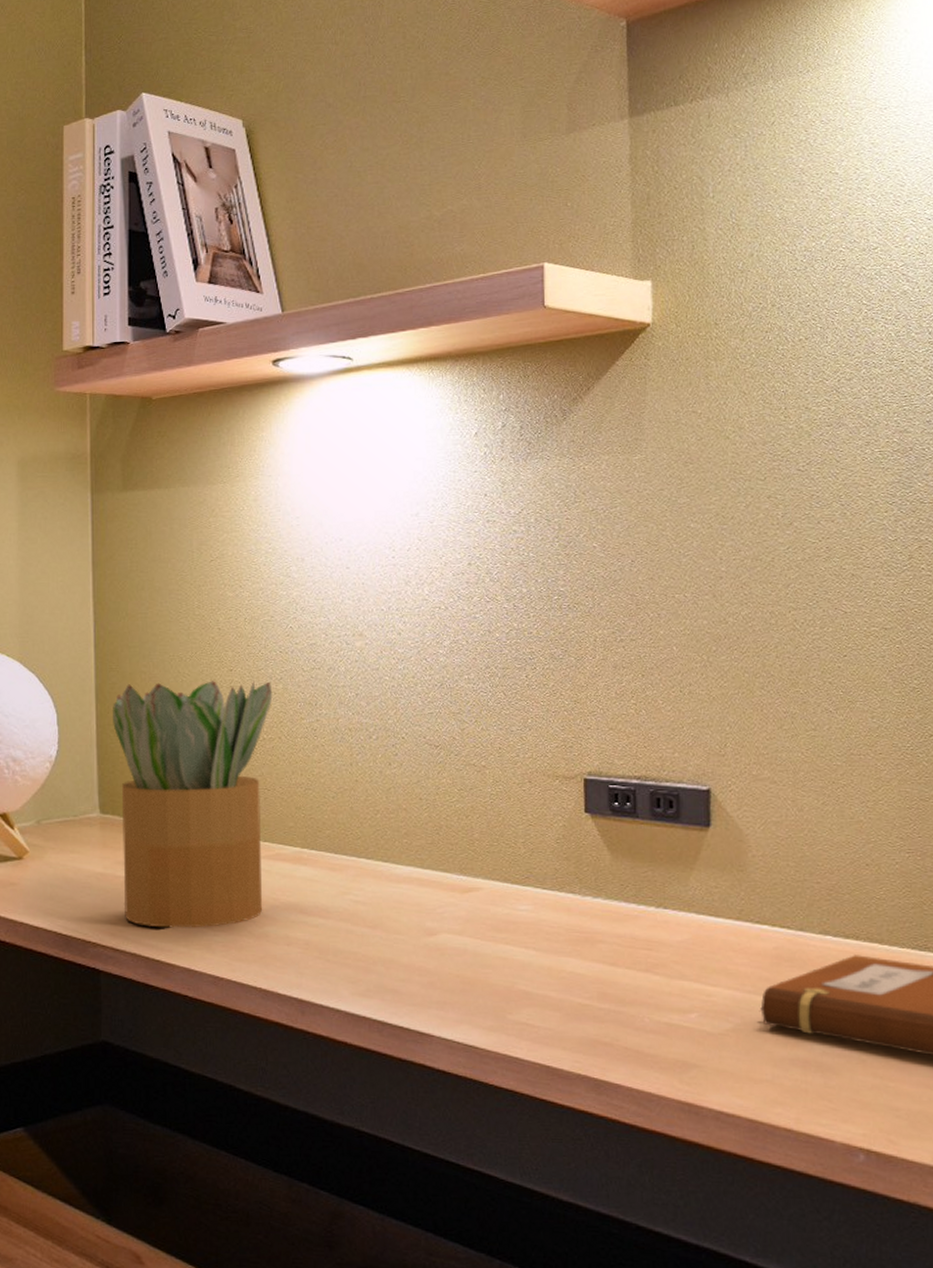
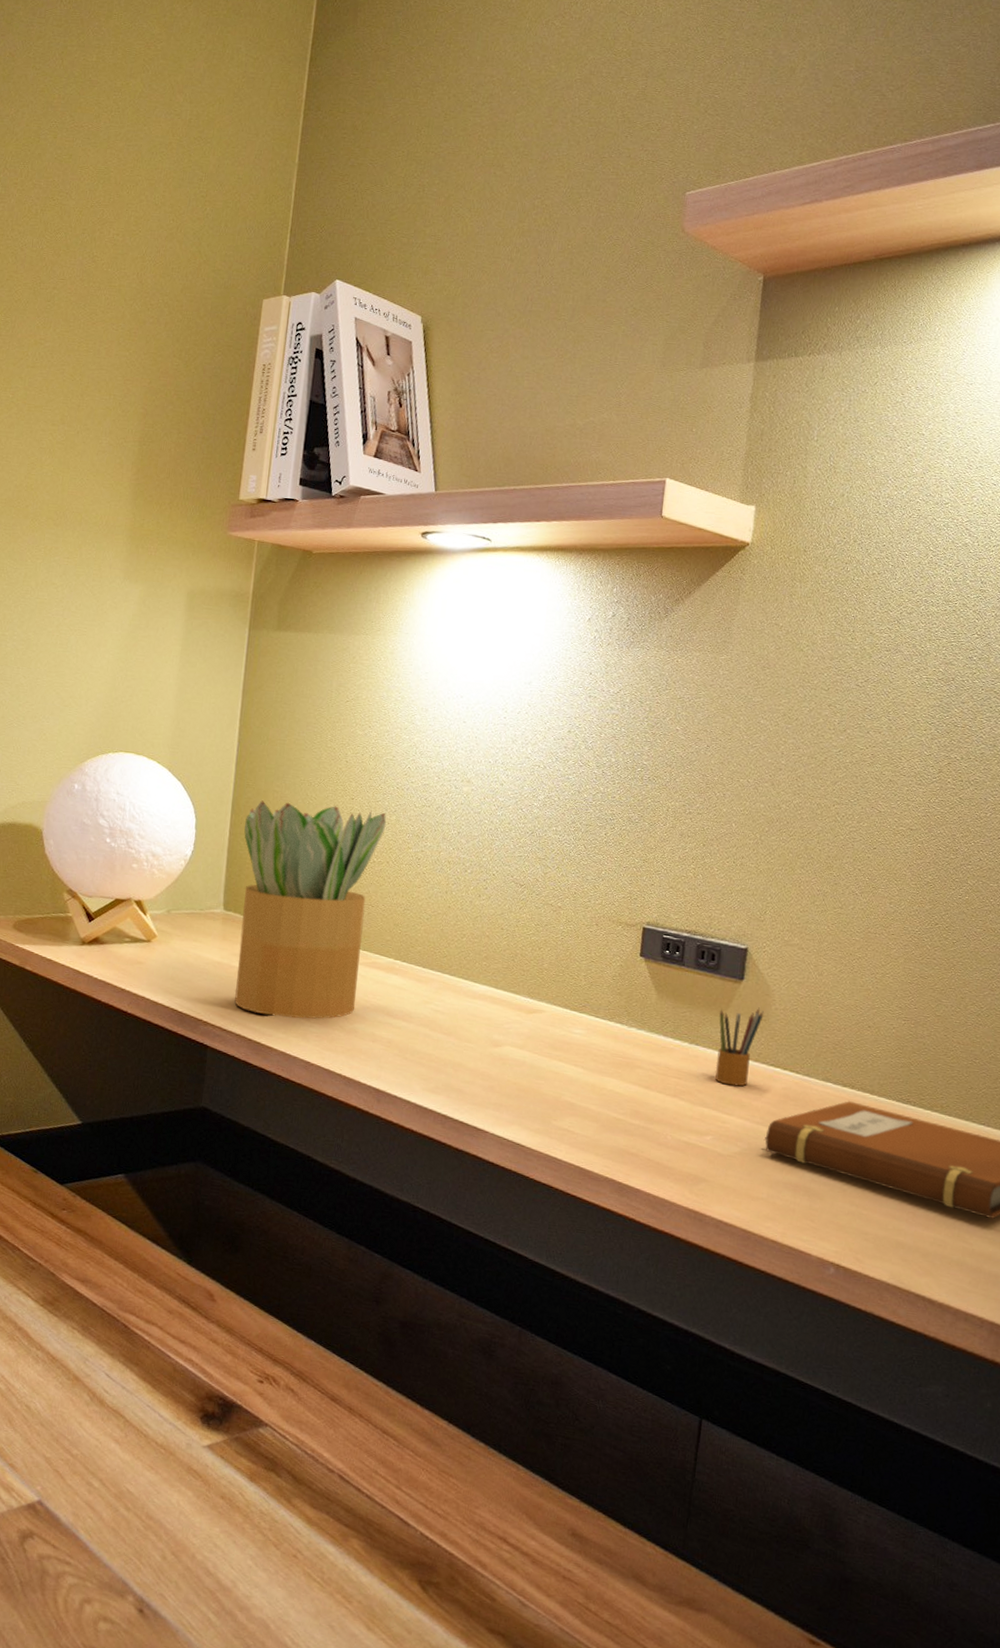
pencil box: none [687,856,740,952] -> present [715,1007,764,1087]

